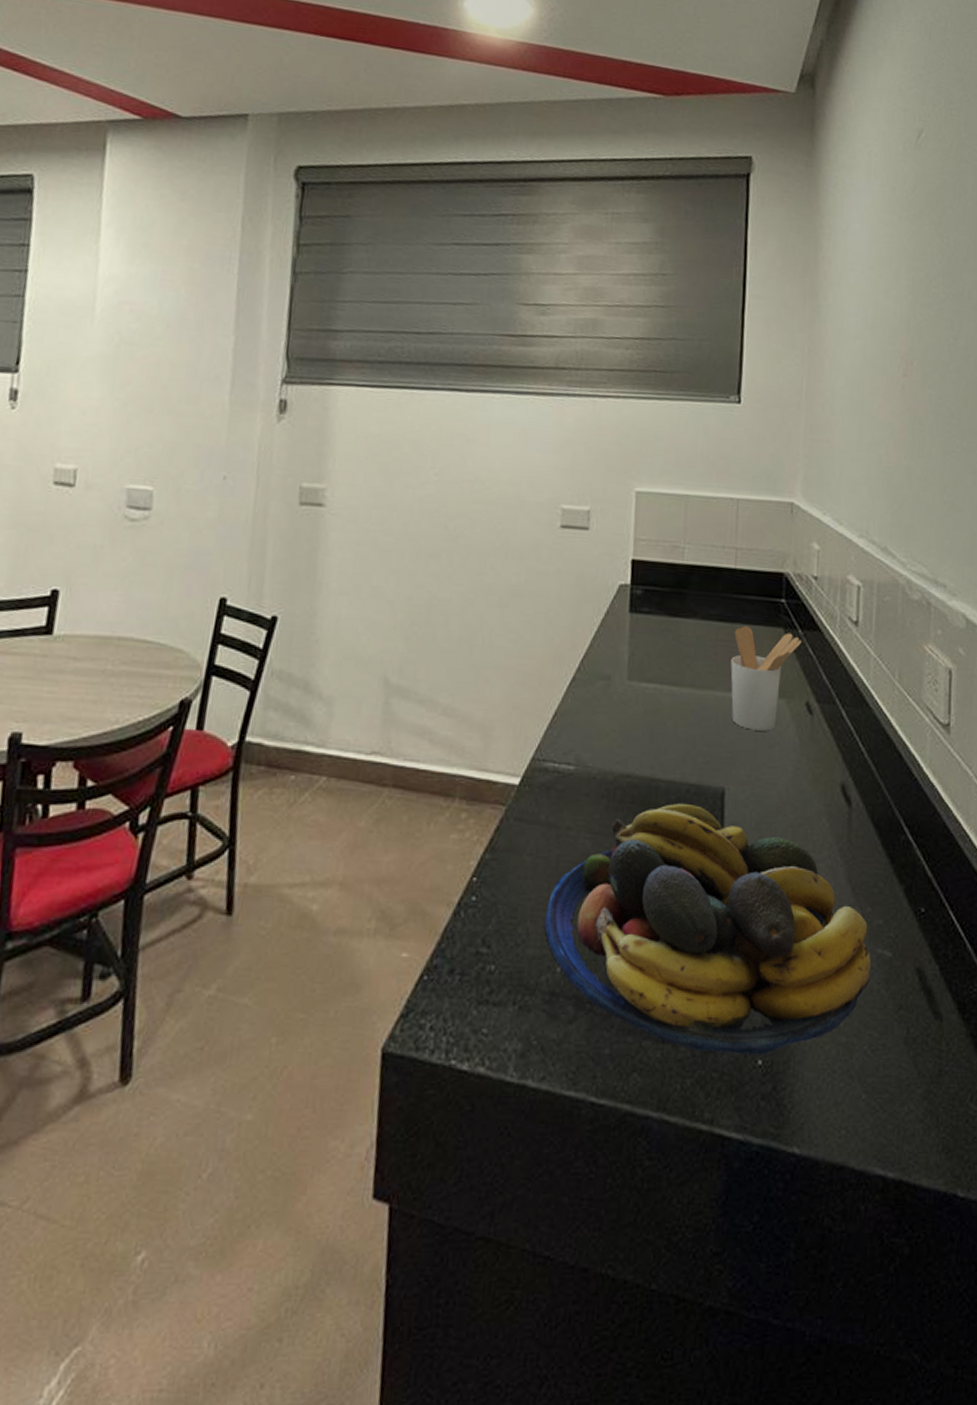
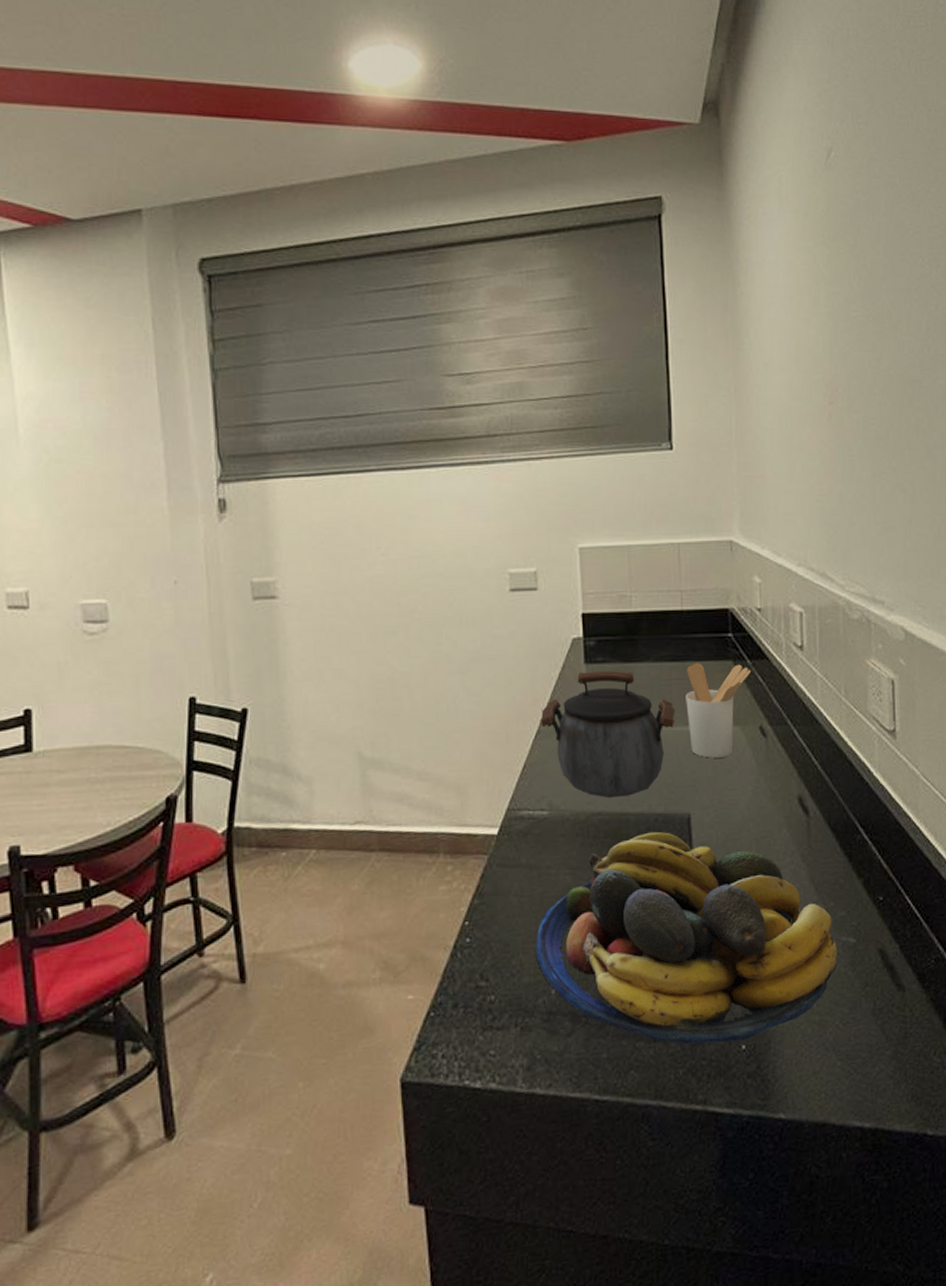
kettle: none [576,621,719,761] -> present [540,670,675,799]

